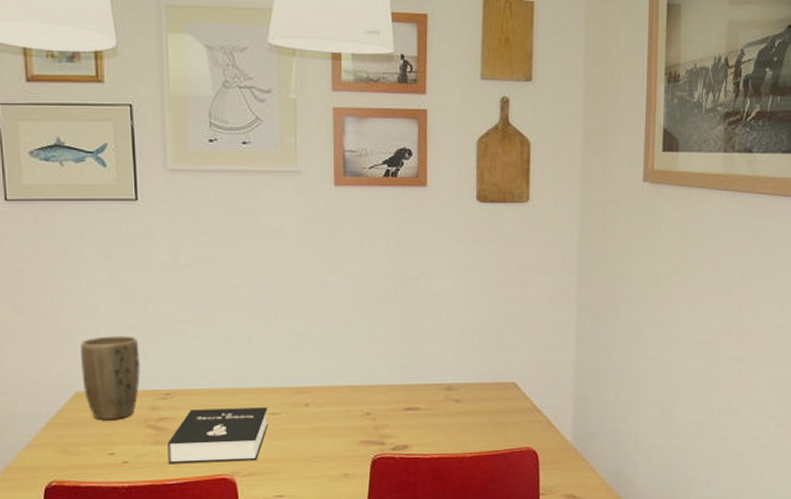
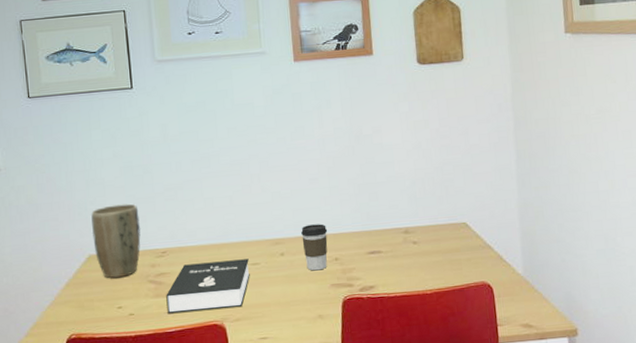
coffee cup: none [330,373,361,425] -> present [301,224,328,271]

